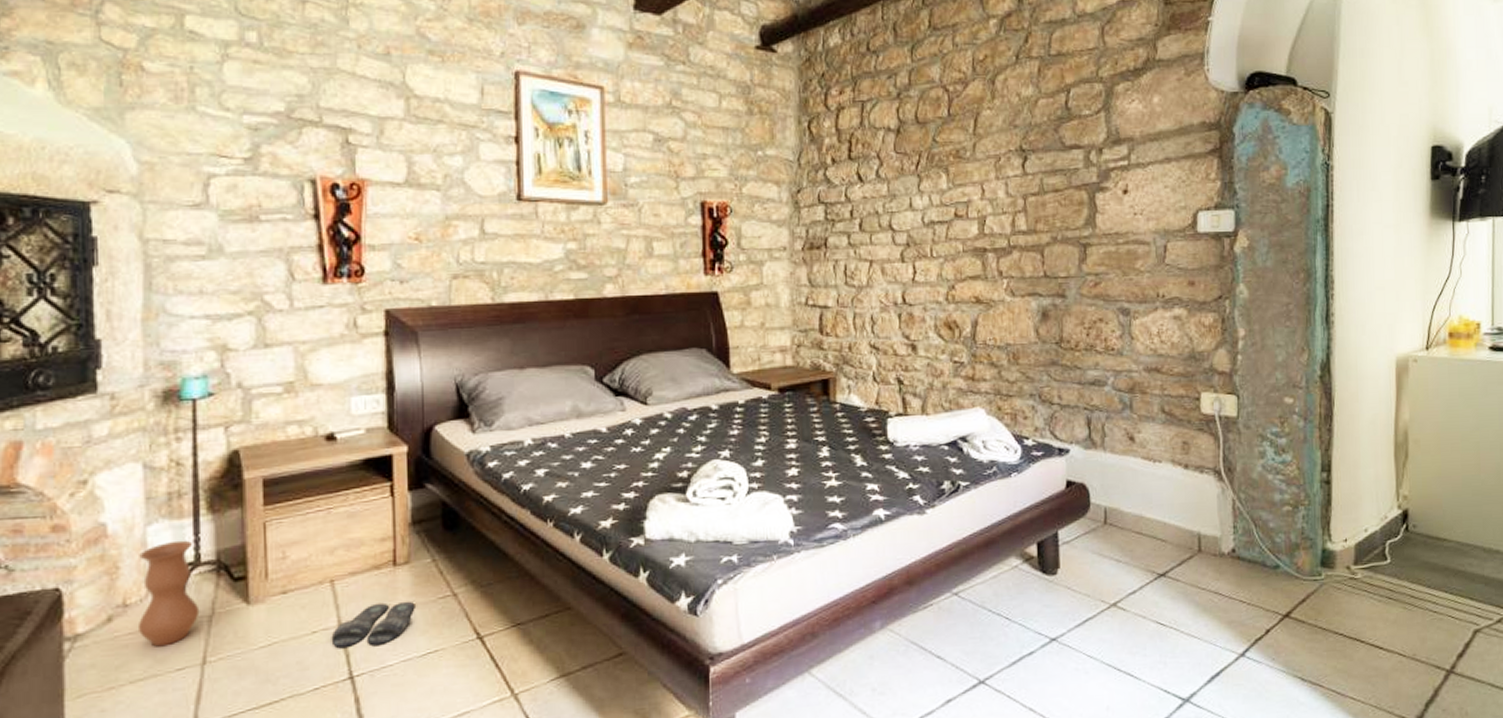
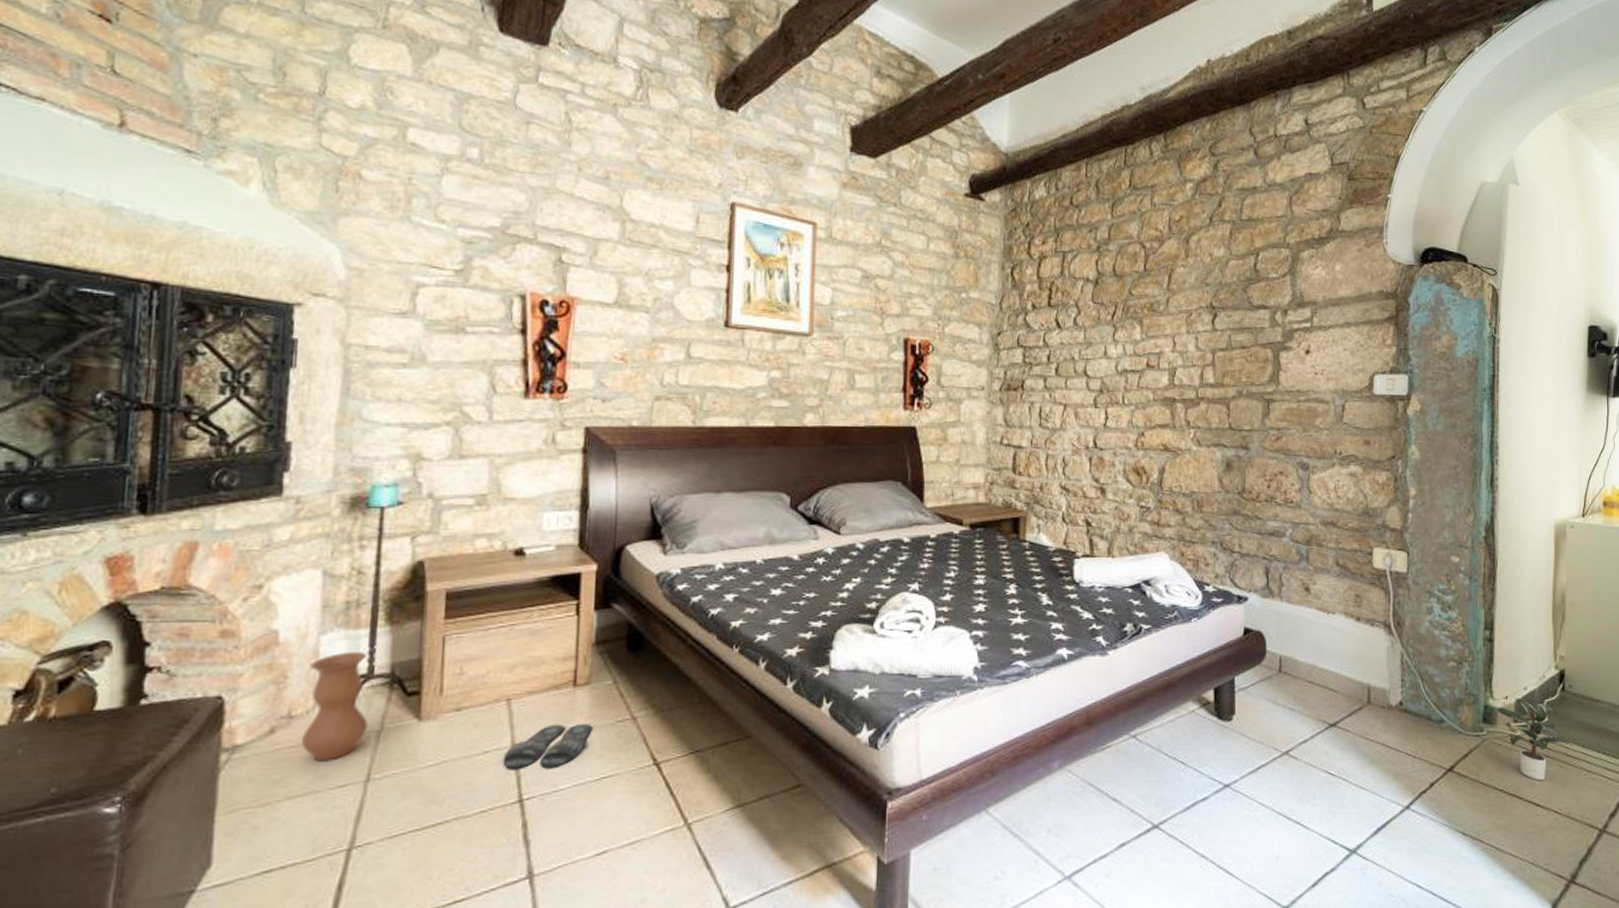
potted plant: none [1334,540,1417,624] -> present [1496,698,1572,781]

